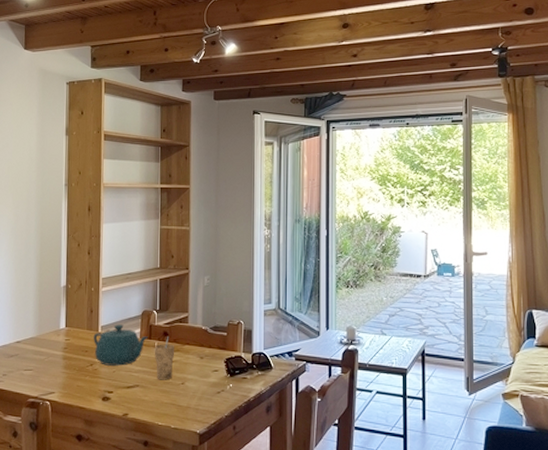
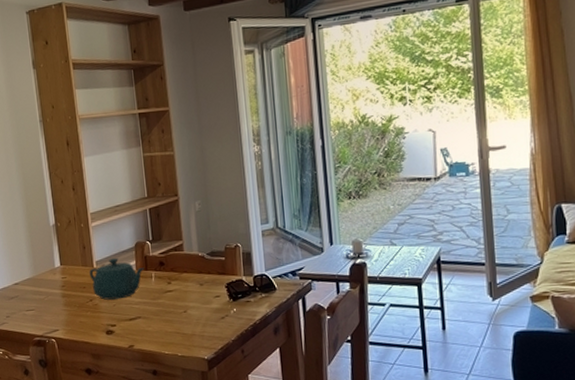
cup: present [154,336,175,380] -> none [151,266,174,310]

